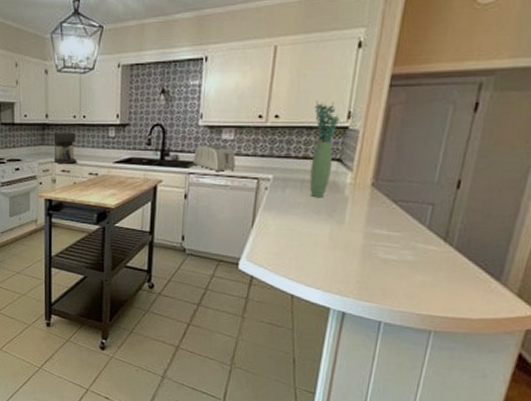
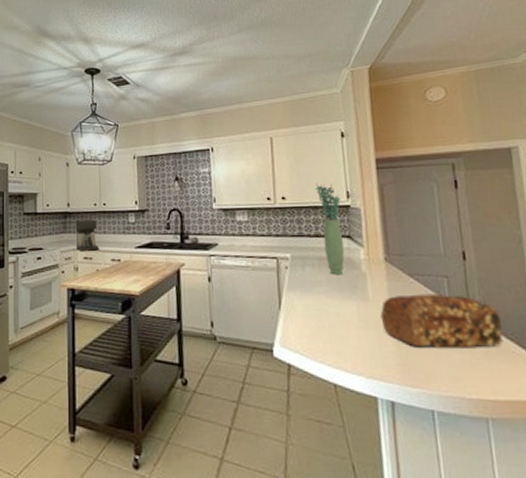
toaster: present [193,145,236,173] -> none [212,226,253,254]
bread loaf: none [351,219,477,271] -> present [380,293,503,347]

